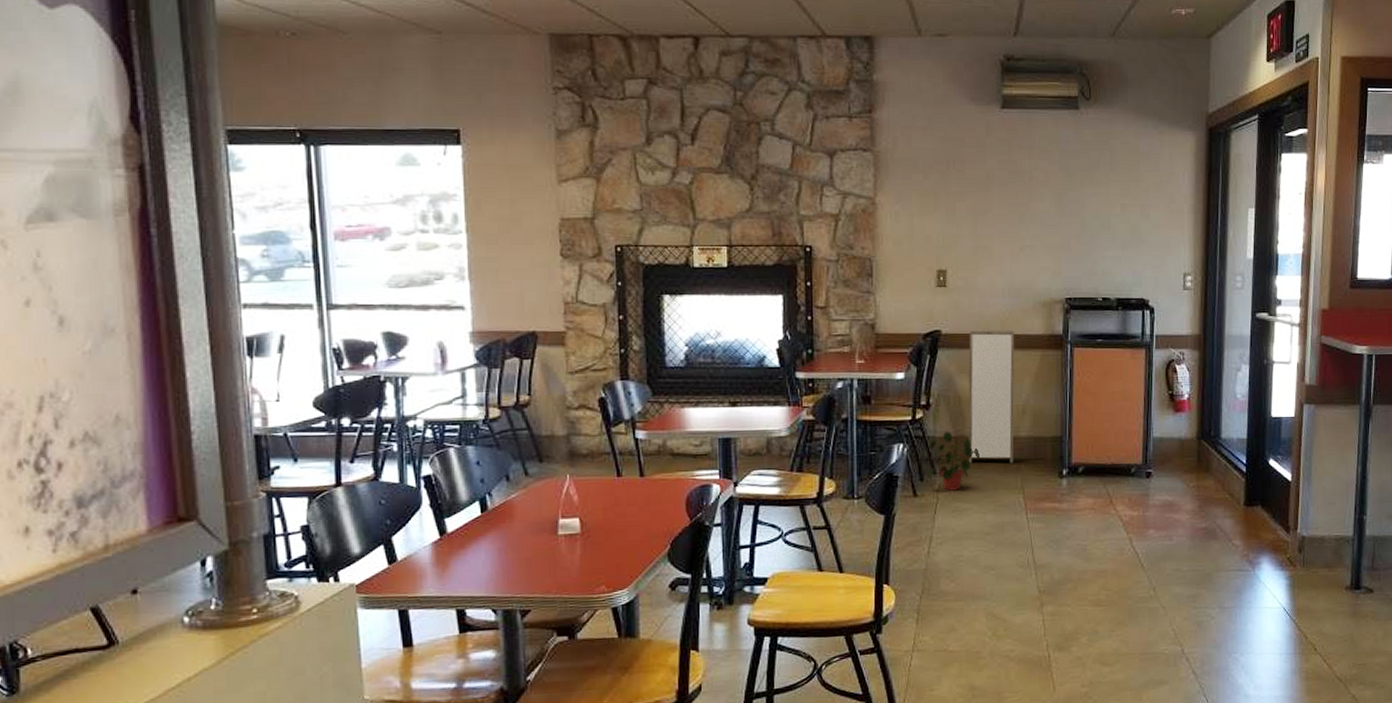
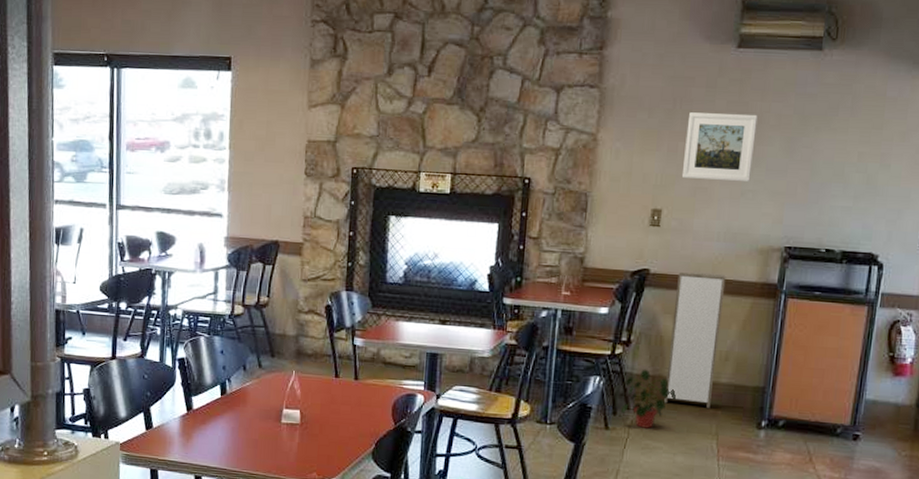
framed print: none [962,172,1028,238] -> present [682,112,758,182]

